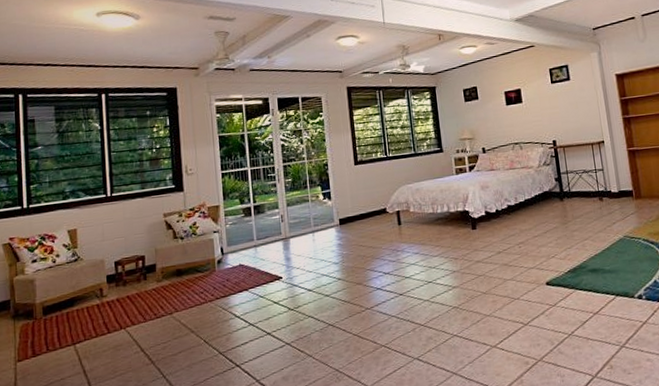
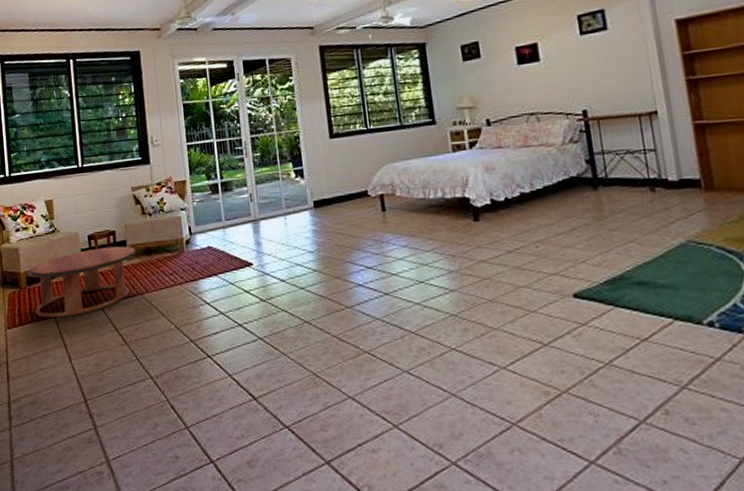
coffee table: none [43,269,166,347] -> present [27,246,136,318]

